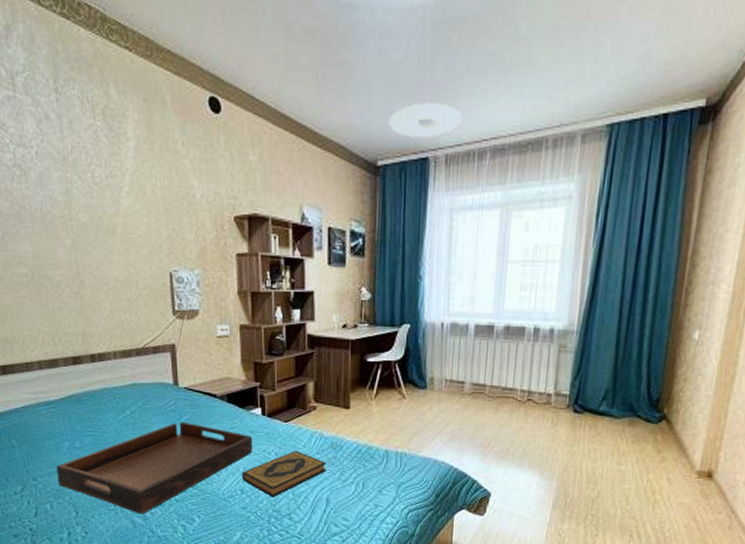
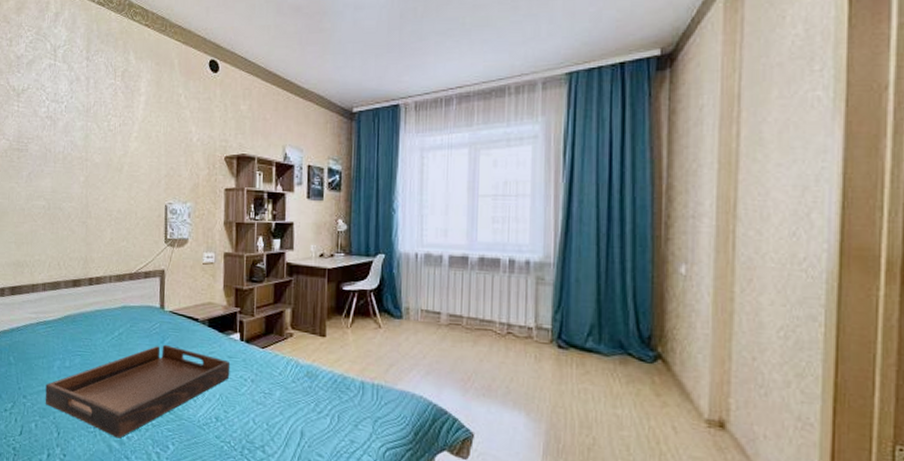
hardback book: present [242,450,326,498] -> none [218,378,302,427]
ceiling light: present [388,102,462,137] -> none [362,59,429,88]

